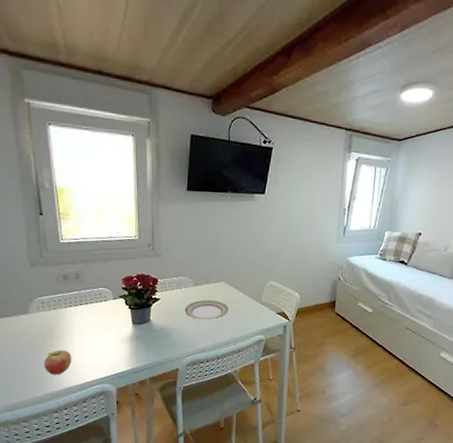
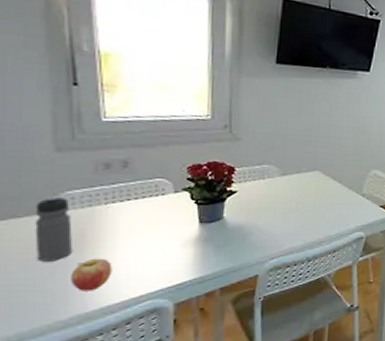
water bottle: none [18,301,44,351] -> present [35,196,72,262]
plate: present [184,300,228,320] -> none [268,192,323,215]

